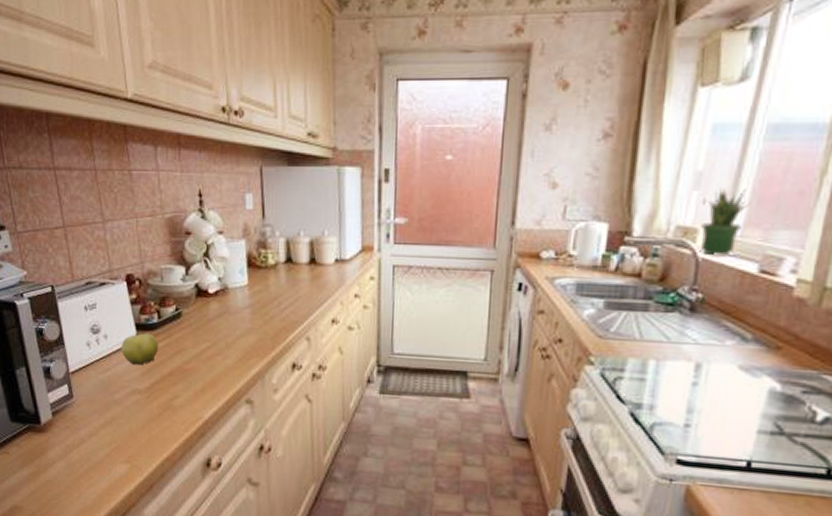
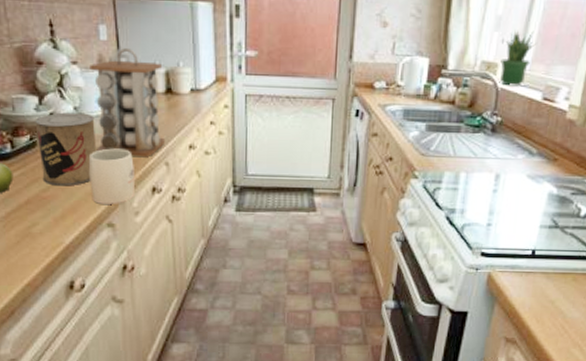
tin can: none [181,283,239,359] -> present [35,112,97,186]
mug: none [229,320,276,381] -> present [88,148,136,206]
spice rack: none [235,217,308,330] -> present [89,48,166,156]

